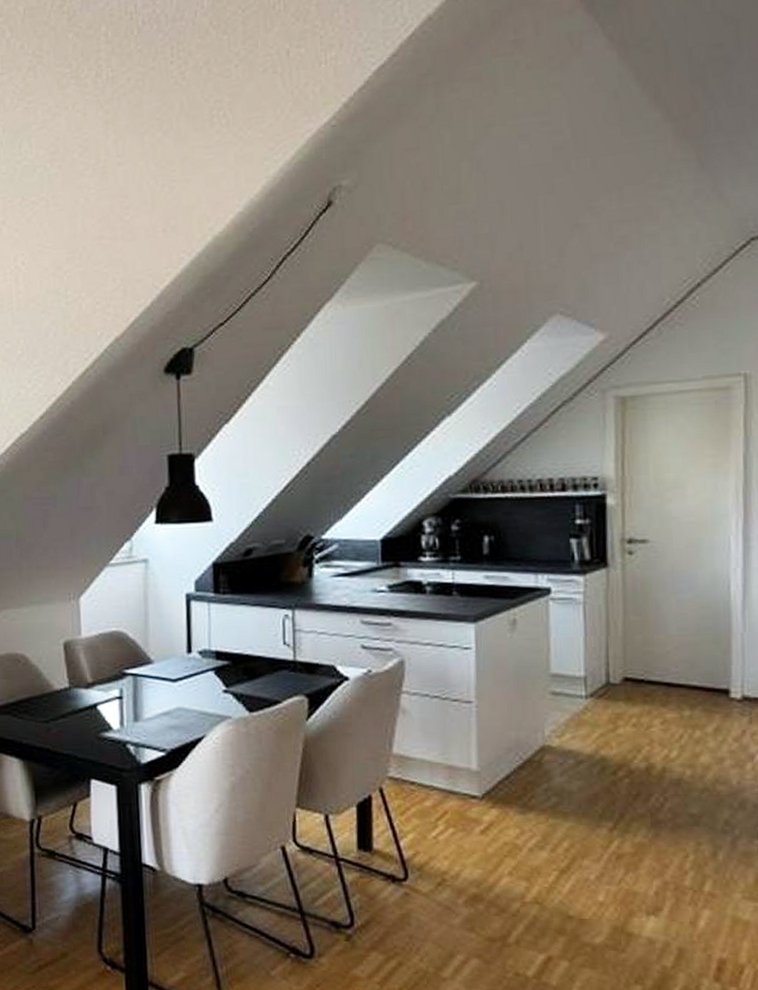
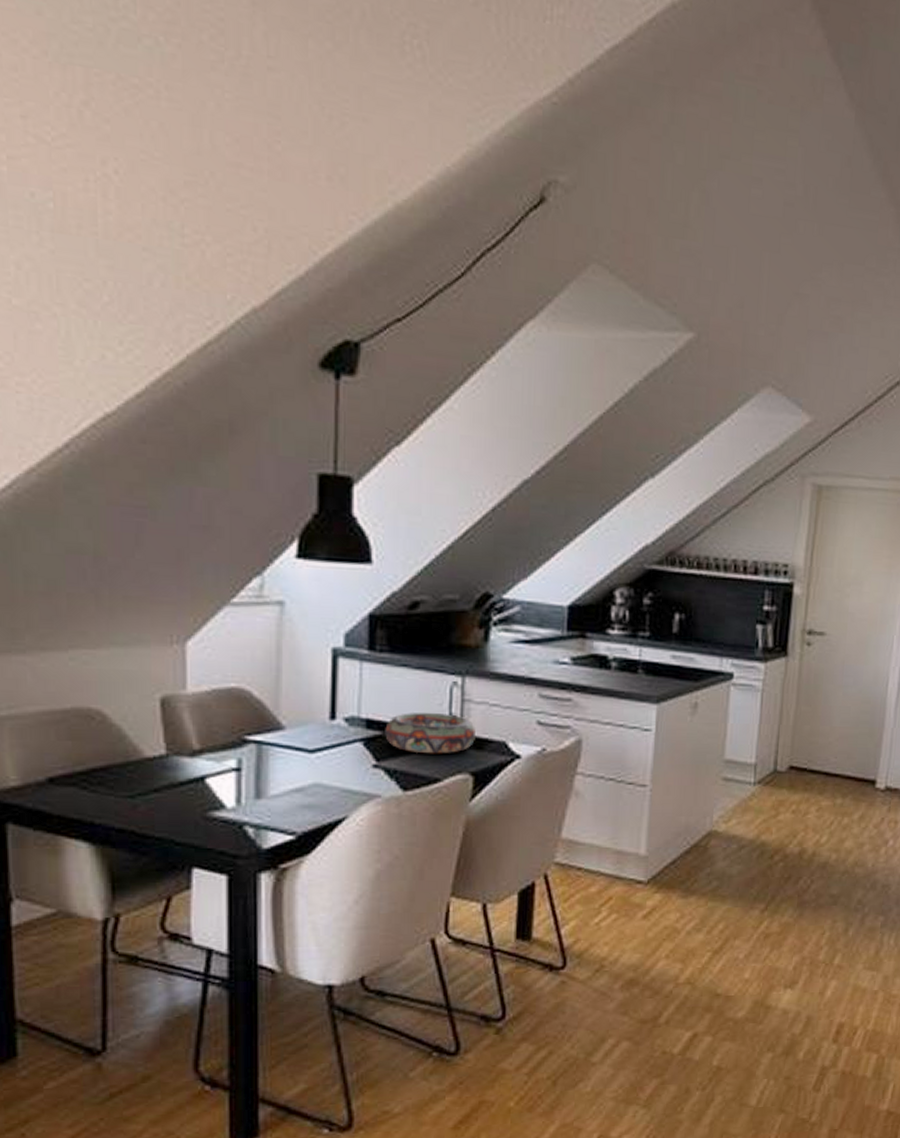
decorative bowl: none [231,643,307,679] -> present [385,713,475,754]

